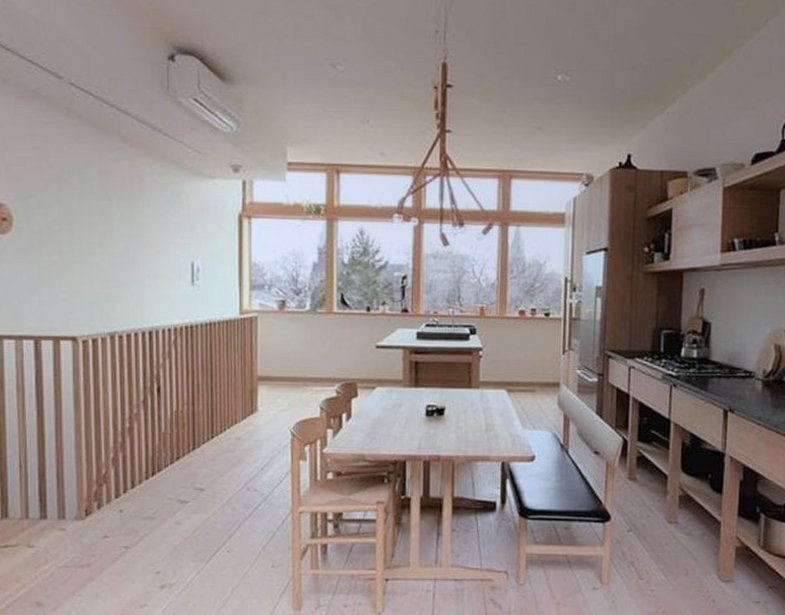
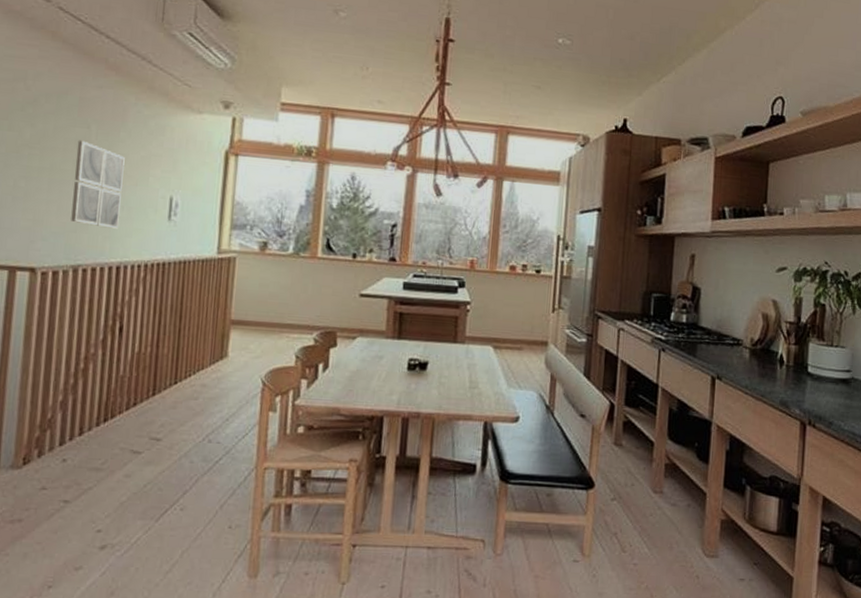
wall art: none [101,213,147,296] -> present [71,140,125,229]

